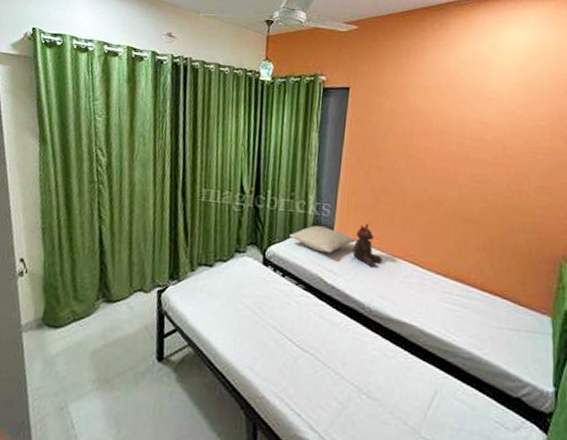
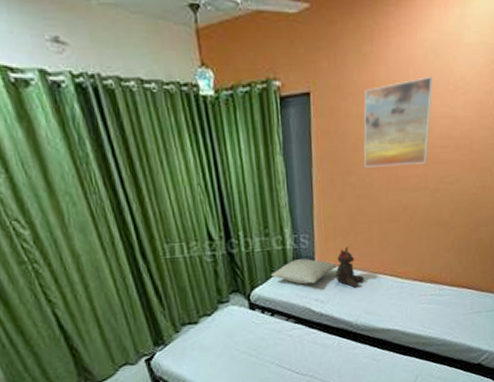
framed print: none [393,87,464,160] -> present [364,77,433,168]

